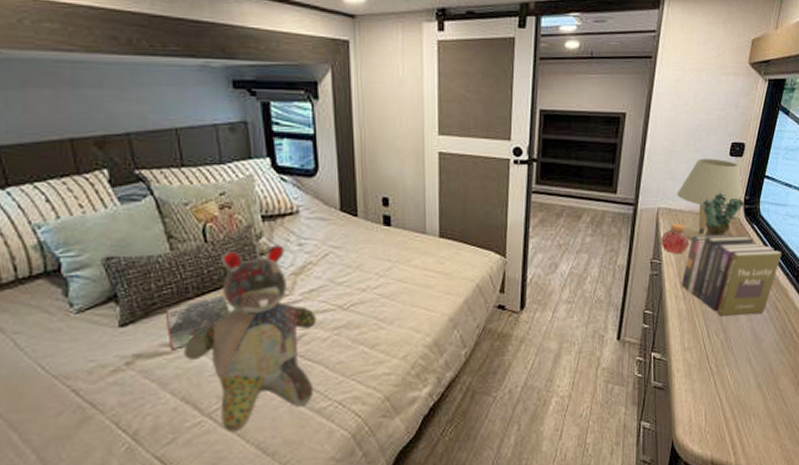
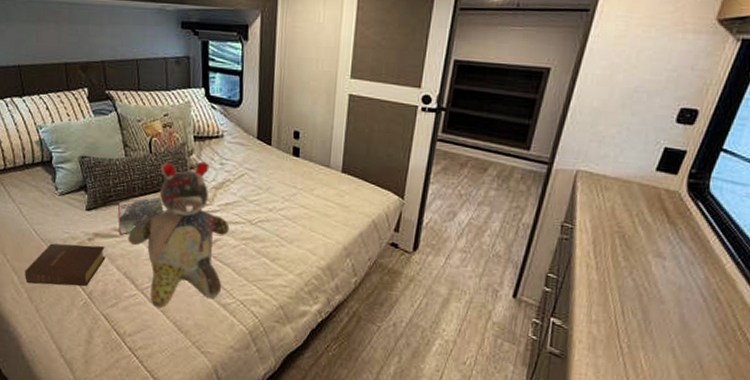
bible: none [29,370,154,439] -> present [25,243,106,286]
potion bottle: present [661,222,690,255] -> none [576,187,612,222]
table lamp: present [676,158,744,241] -> none [601,122,689,210]
books: present [681,233,783,316] -> none [595,204,735,302]
vase: present [702,189,744,236] -> none [632,158,689,209]

